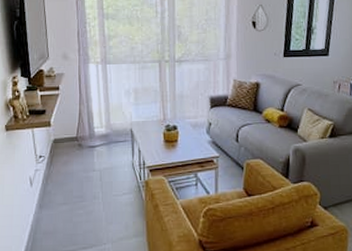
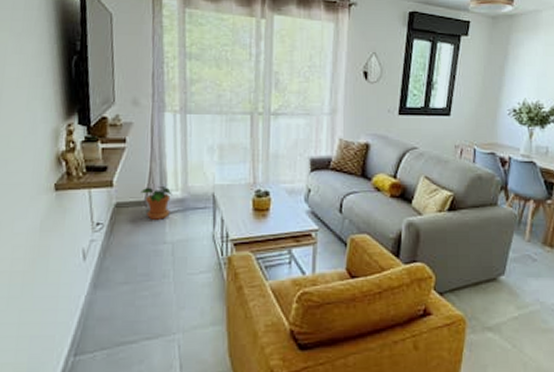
potted plant: none [73,124,98,152] -> present [140,185,172,220]

